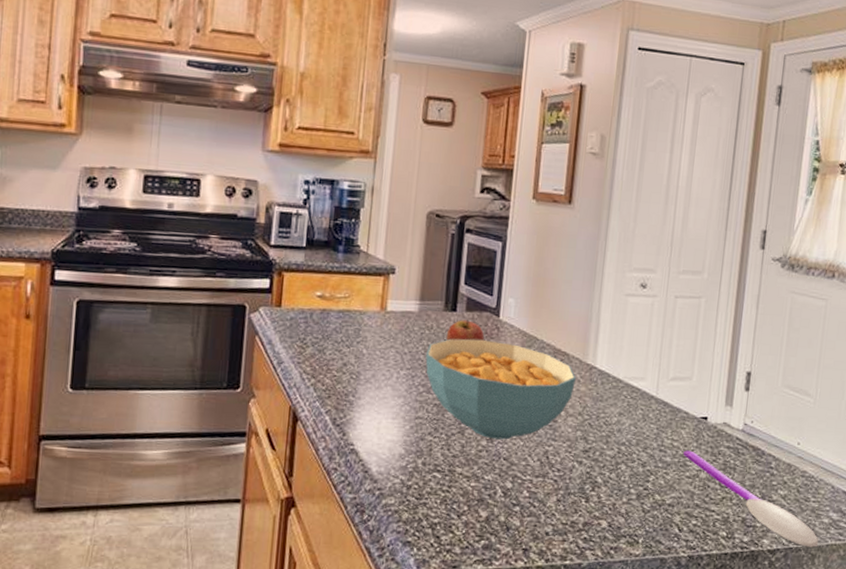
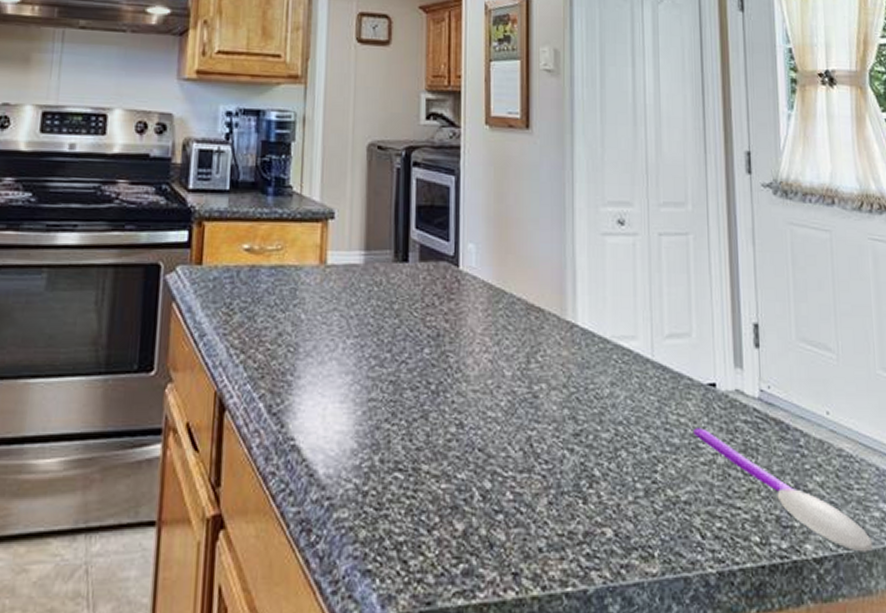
cereal bowl: present [425,338,576,440] -> none [376,295,555,424]
fruit: present [446,320,485,341] -> none [398,272,443,299]

